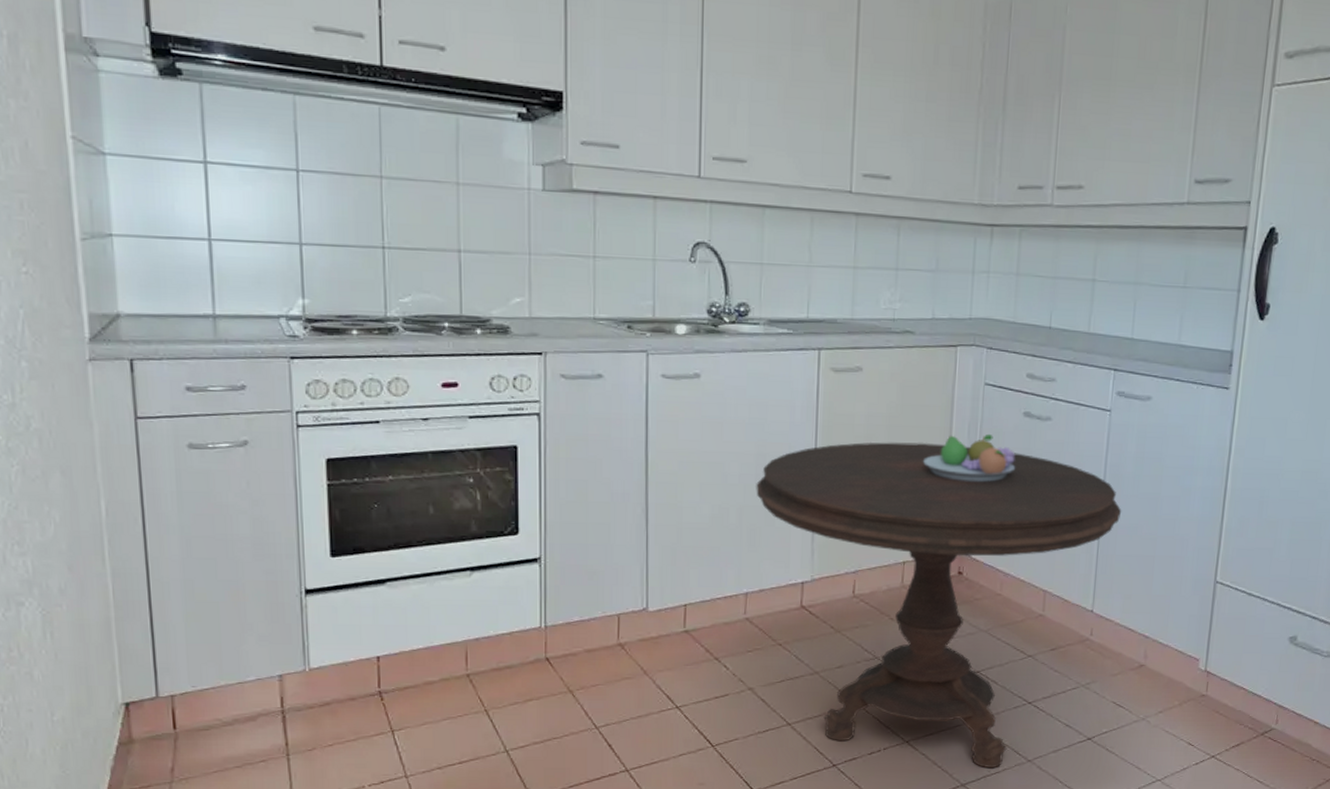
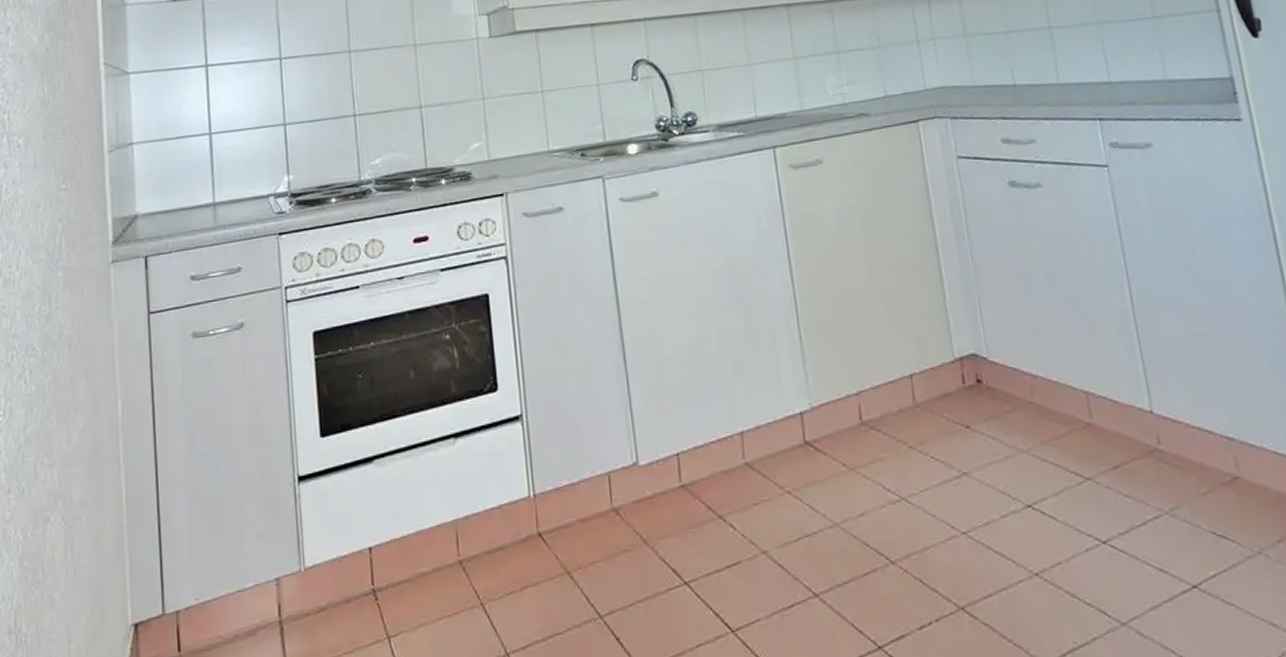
side table: present [756,441,1122,769] -> none [732,229,1155,639]
fruit bowl: present [923,433,1015,482] -> none [908,211,1014,271]

